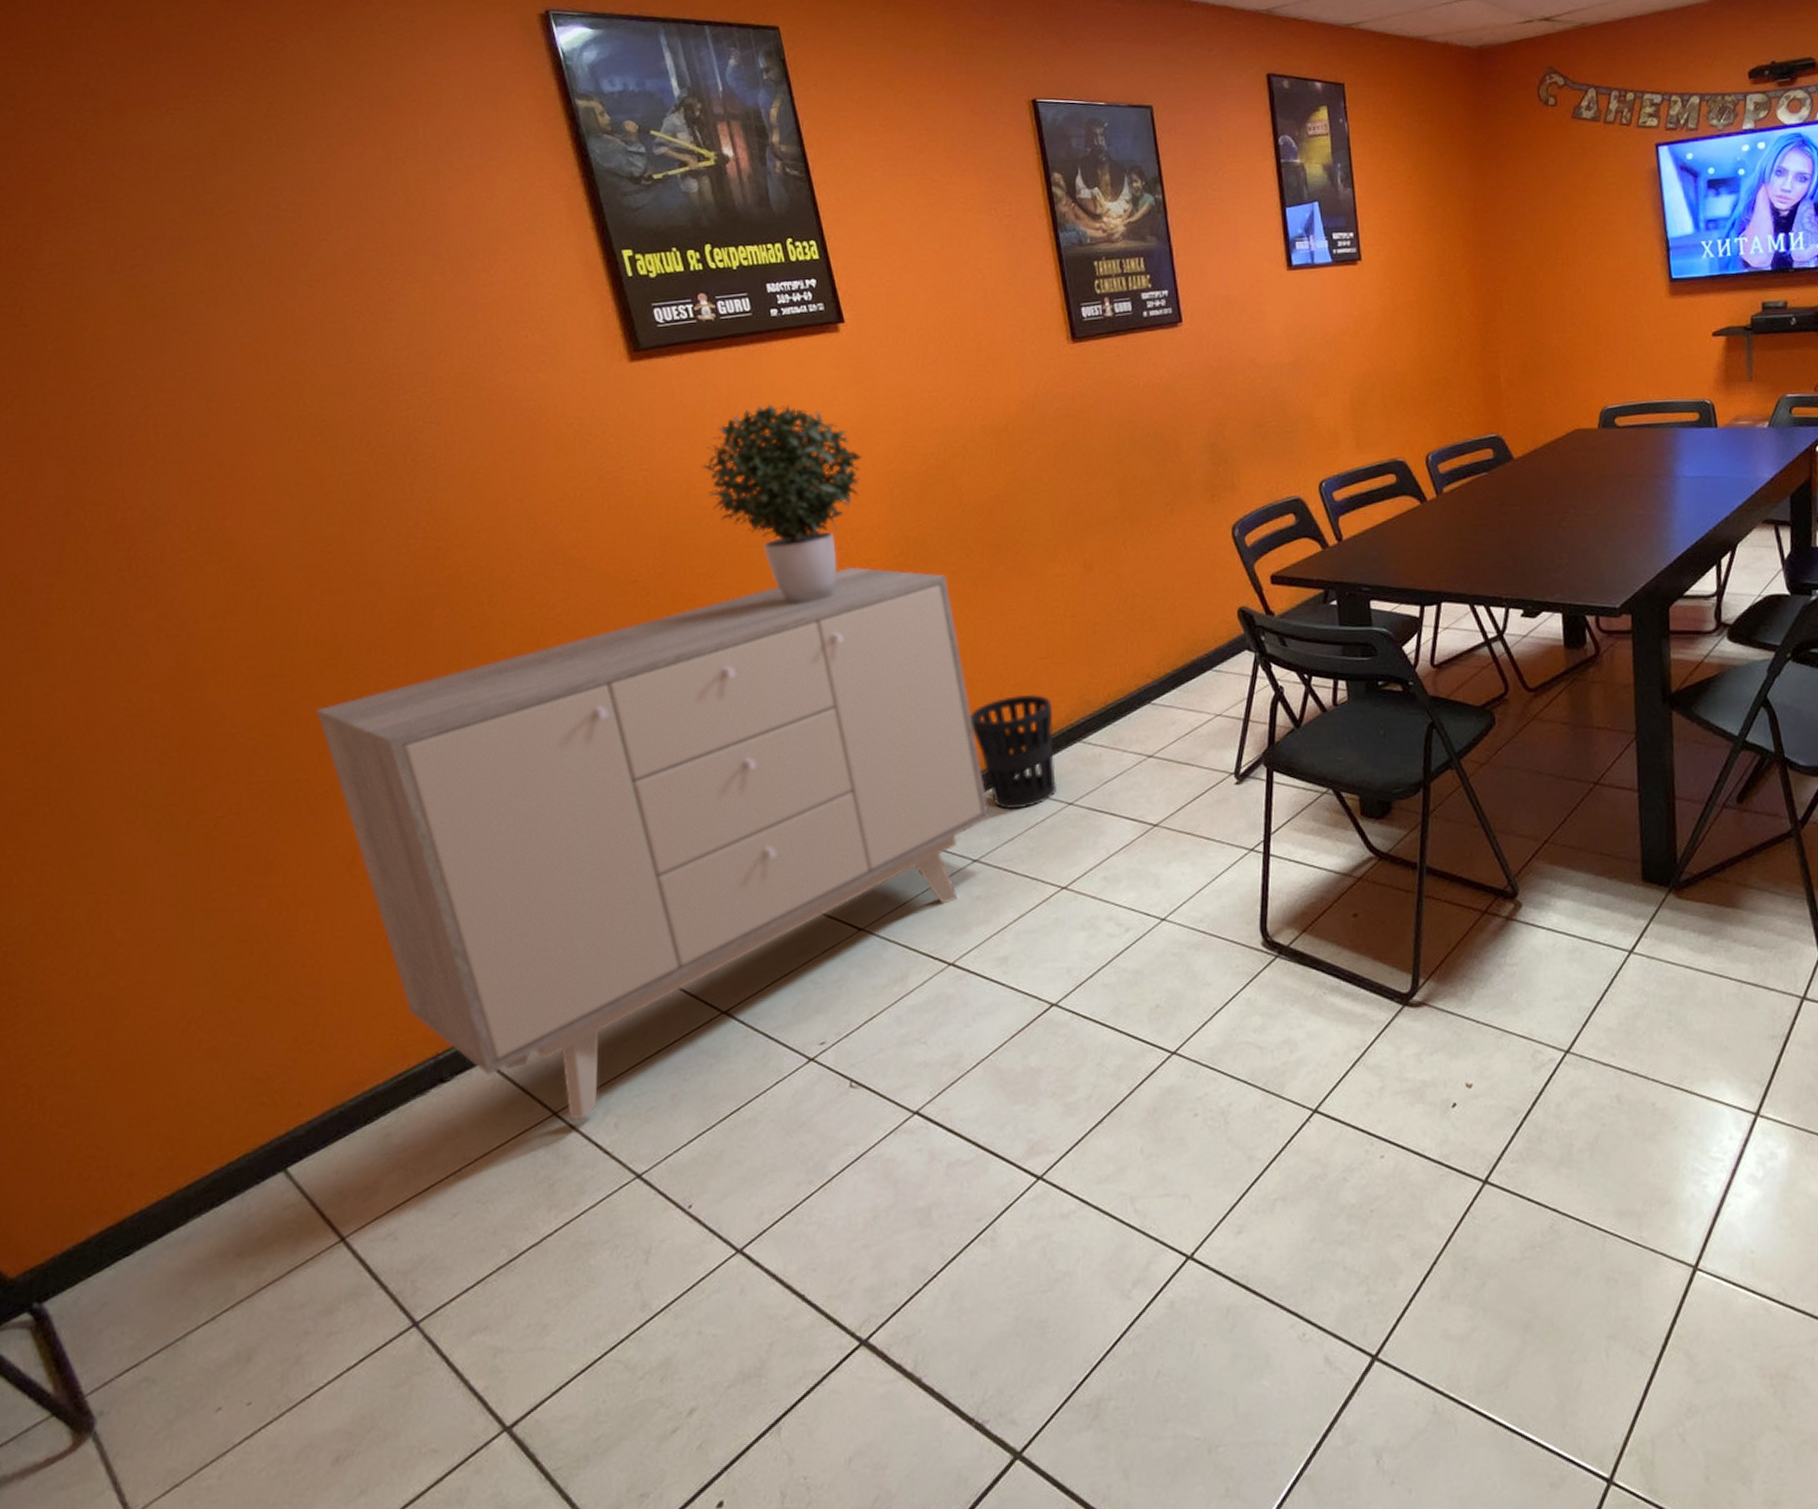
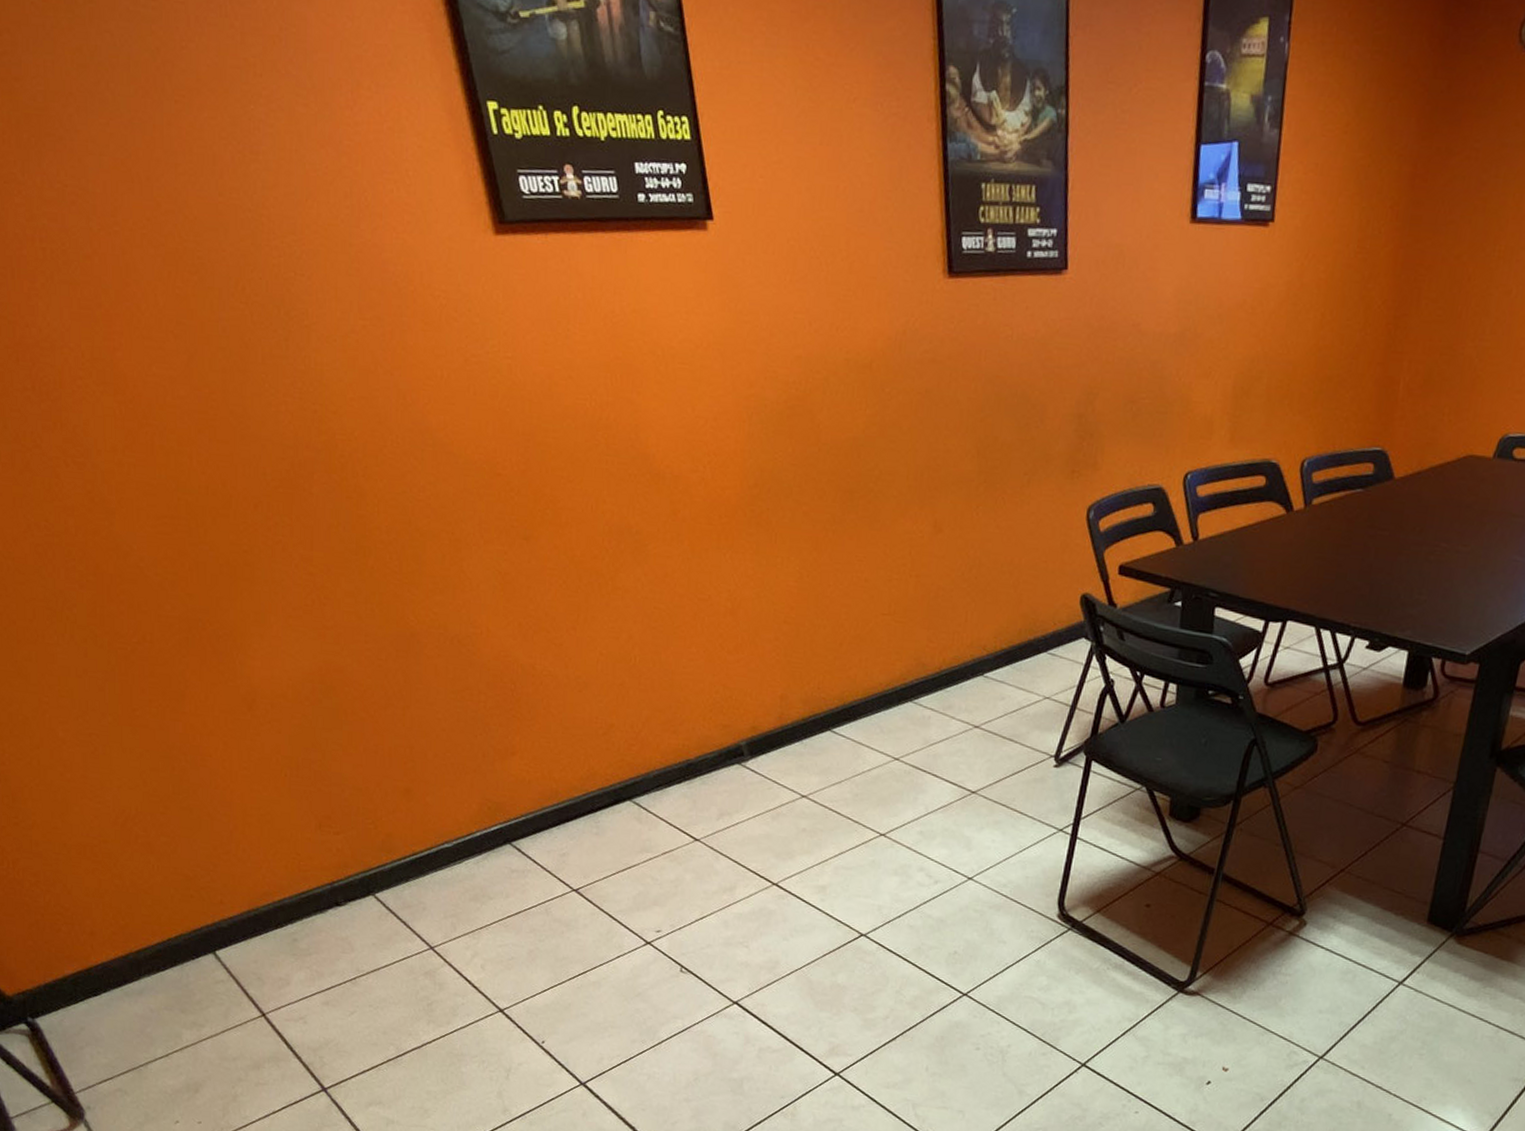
sideboard: present [317,567,990,1121] -> none [213,491,821,957]
potted plant: present [700,404,862,604] -> none [563,303,723,523]
wastebasket: present [970,694,1057,810] -> none [810,646,890,756]

